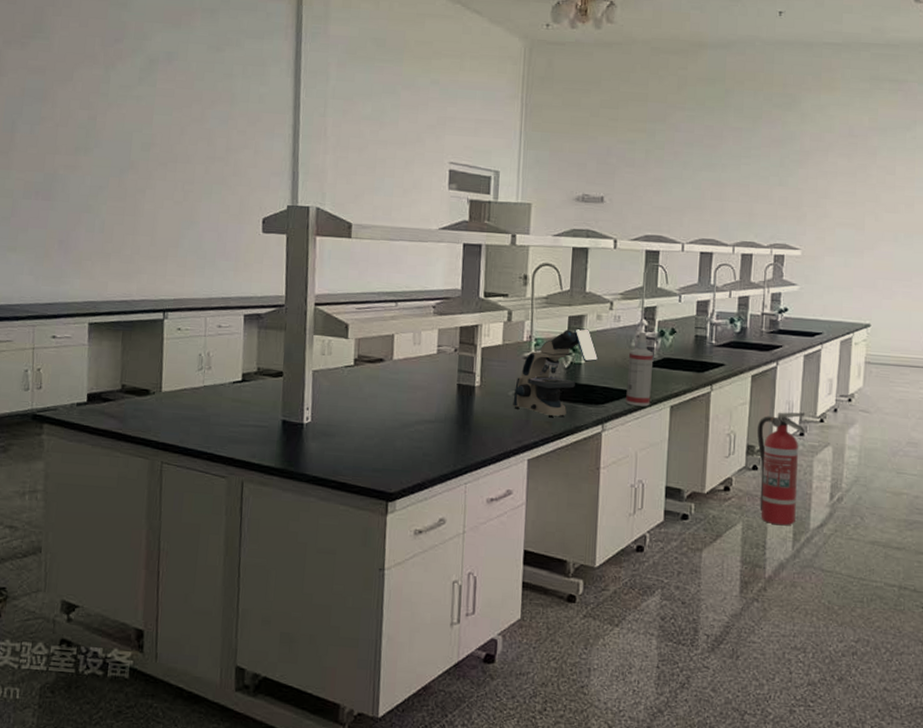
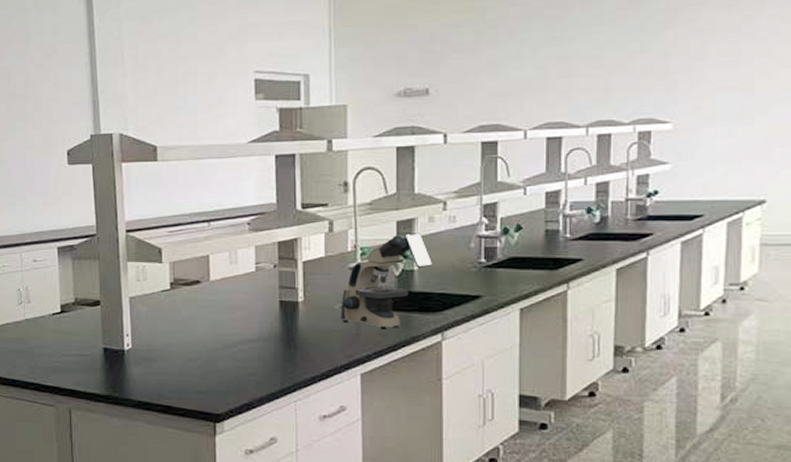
spray bottle: present [626,331,654,407] -> none [467,231,498,311]
fire extinguisher: present [756,412,806,526] -> none [625,306,687,432]

